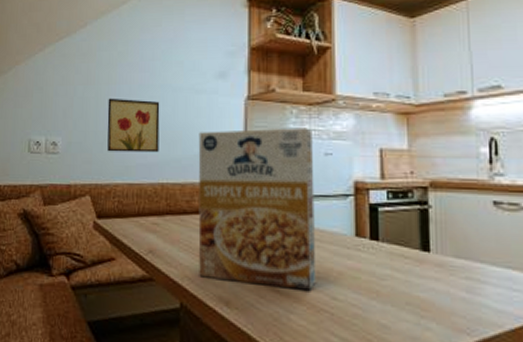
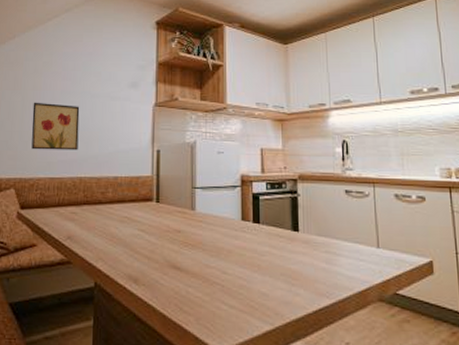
cereal box: present [198,128,317,291] -> none [111,130,210,267]

